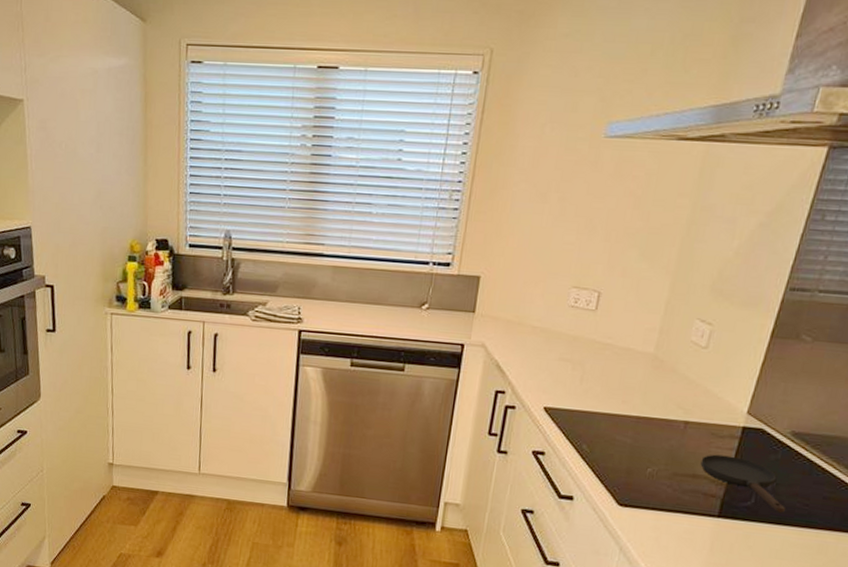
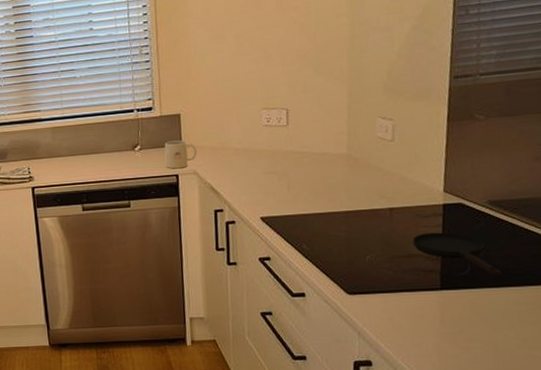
mug: none [452,305,491,338] -> present [163,140,197,169]

